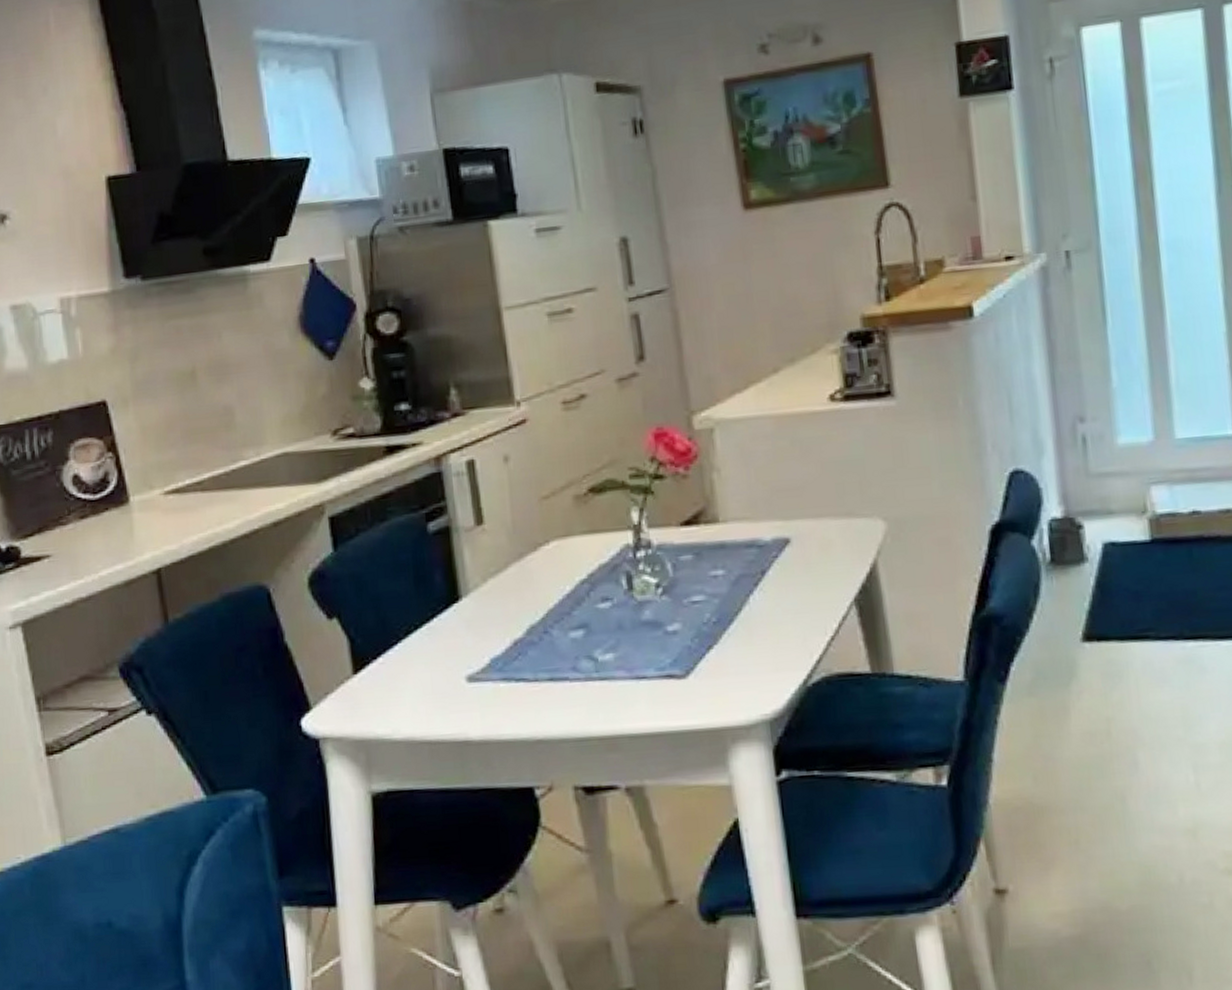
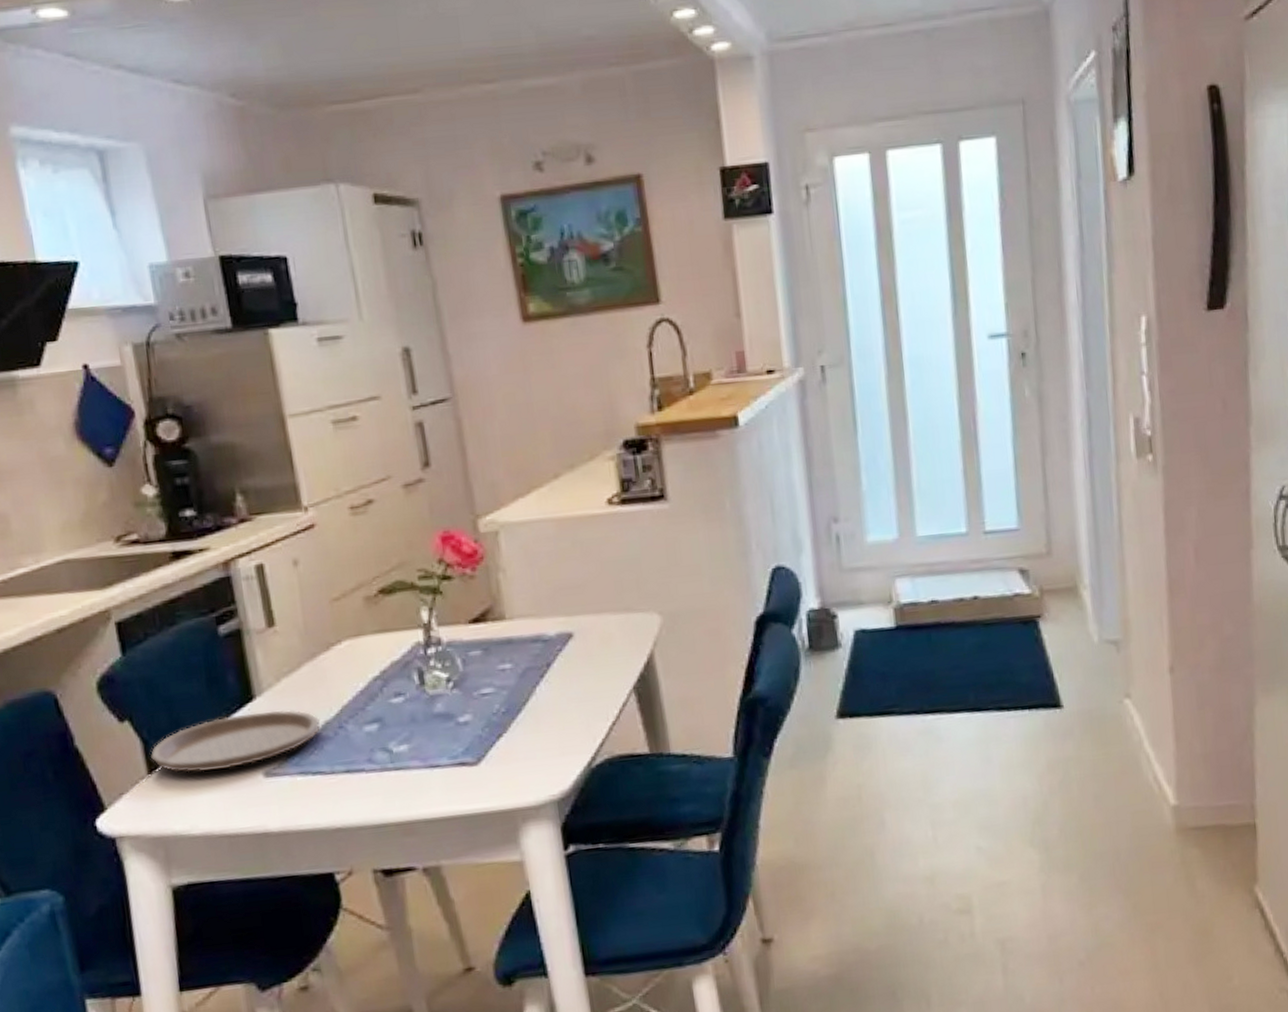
plate: none [356,612,525,674] -> present [150,710,320,773]

